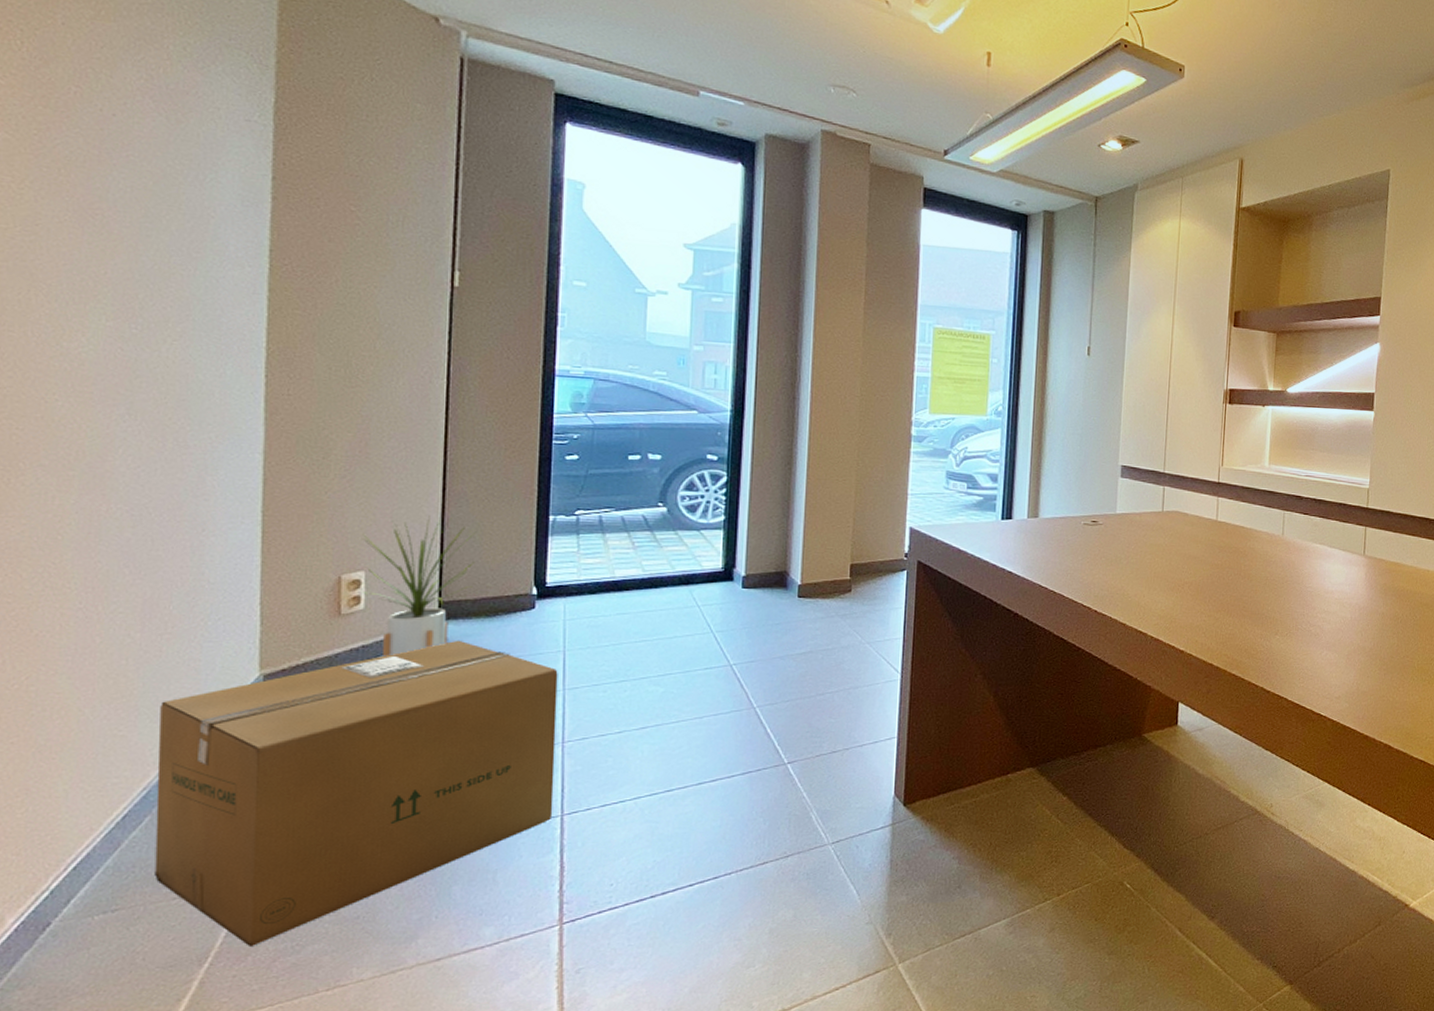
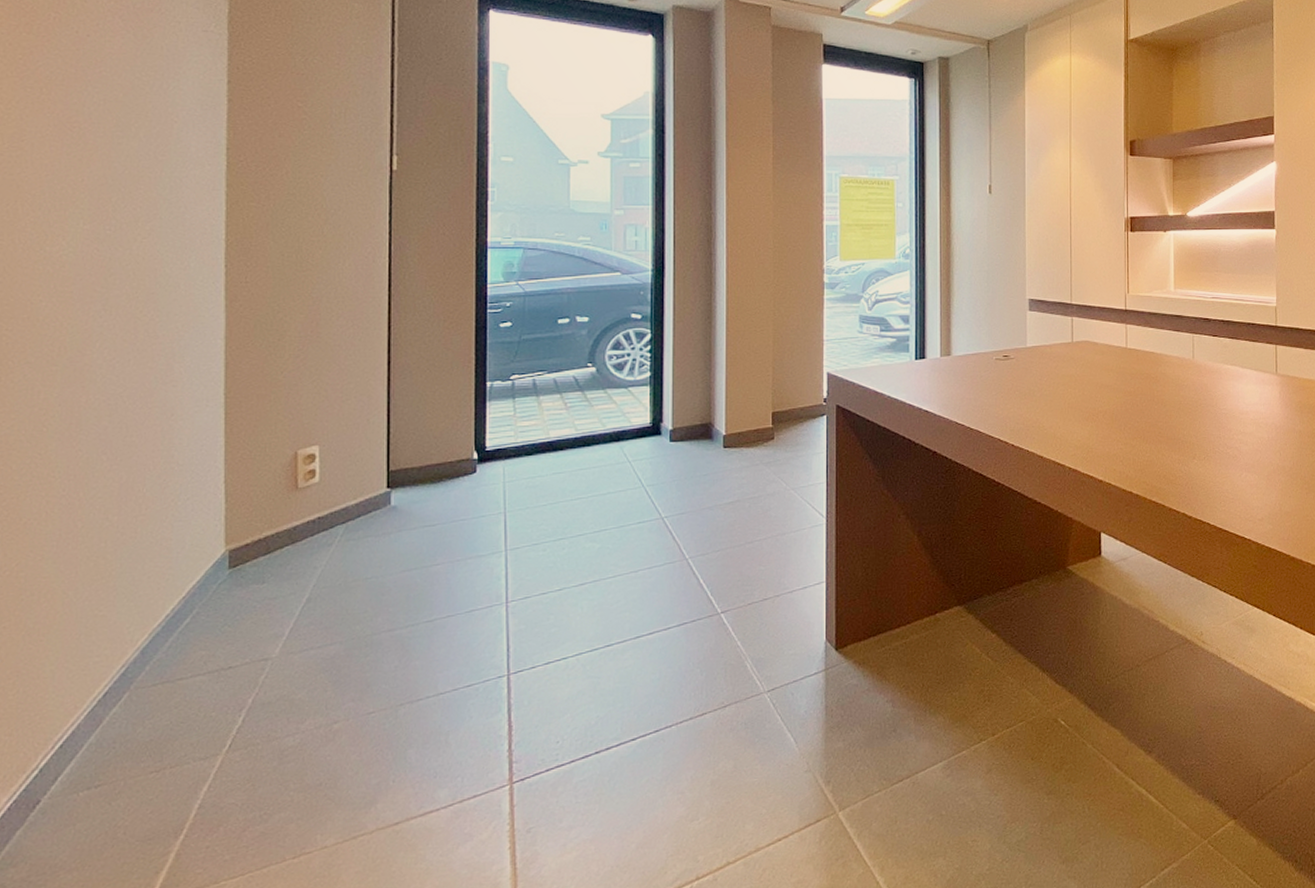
box: present [155,640,558,946] -> none [133,507,500,817]
house plant: present [363,515,475,657] -> none [316,388,419,527]

